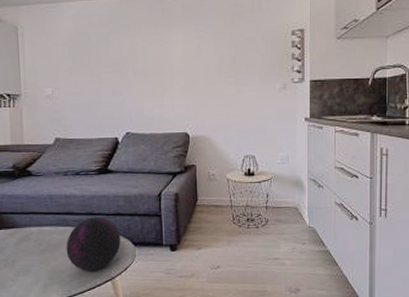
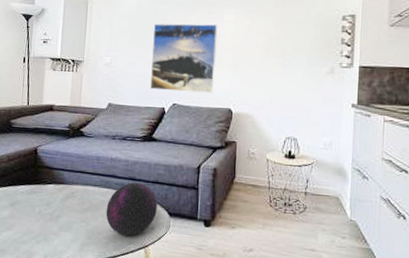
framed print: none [97,46,168,120] -> present [150,23,218,93]

